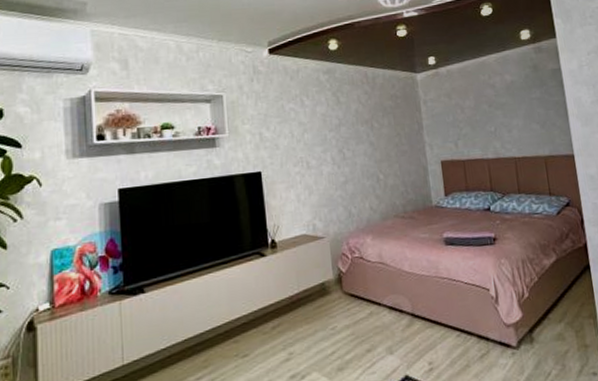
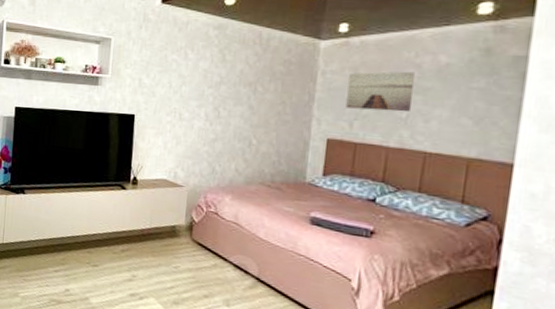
wall art: none [445,91,496,130] -> present [346,71,415,112]

